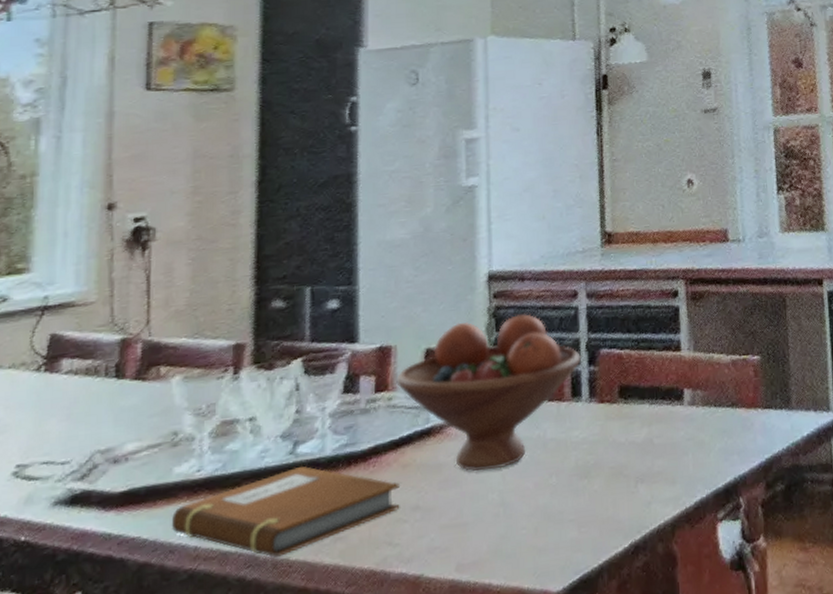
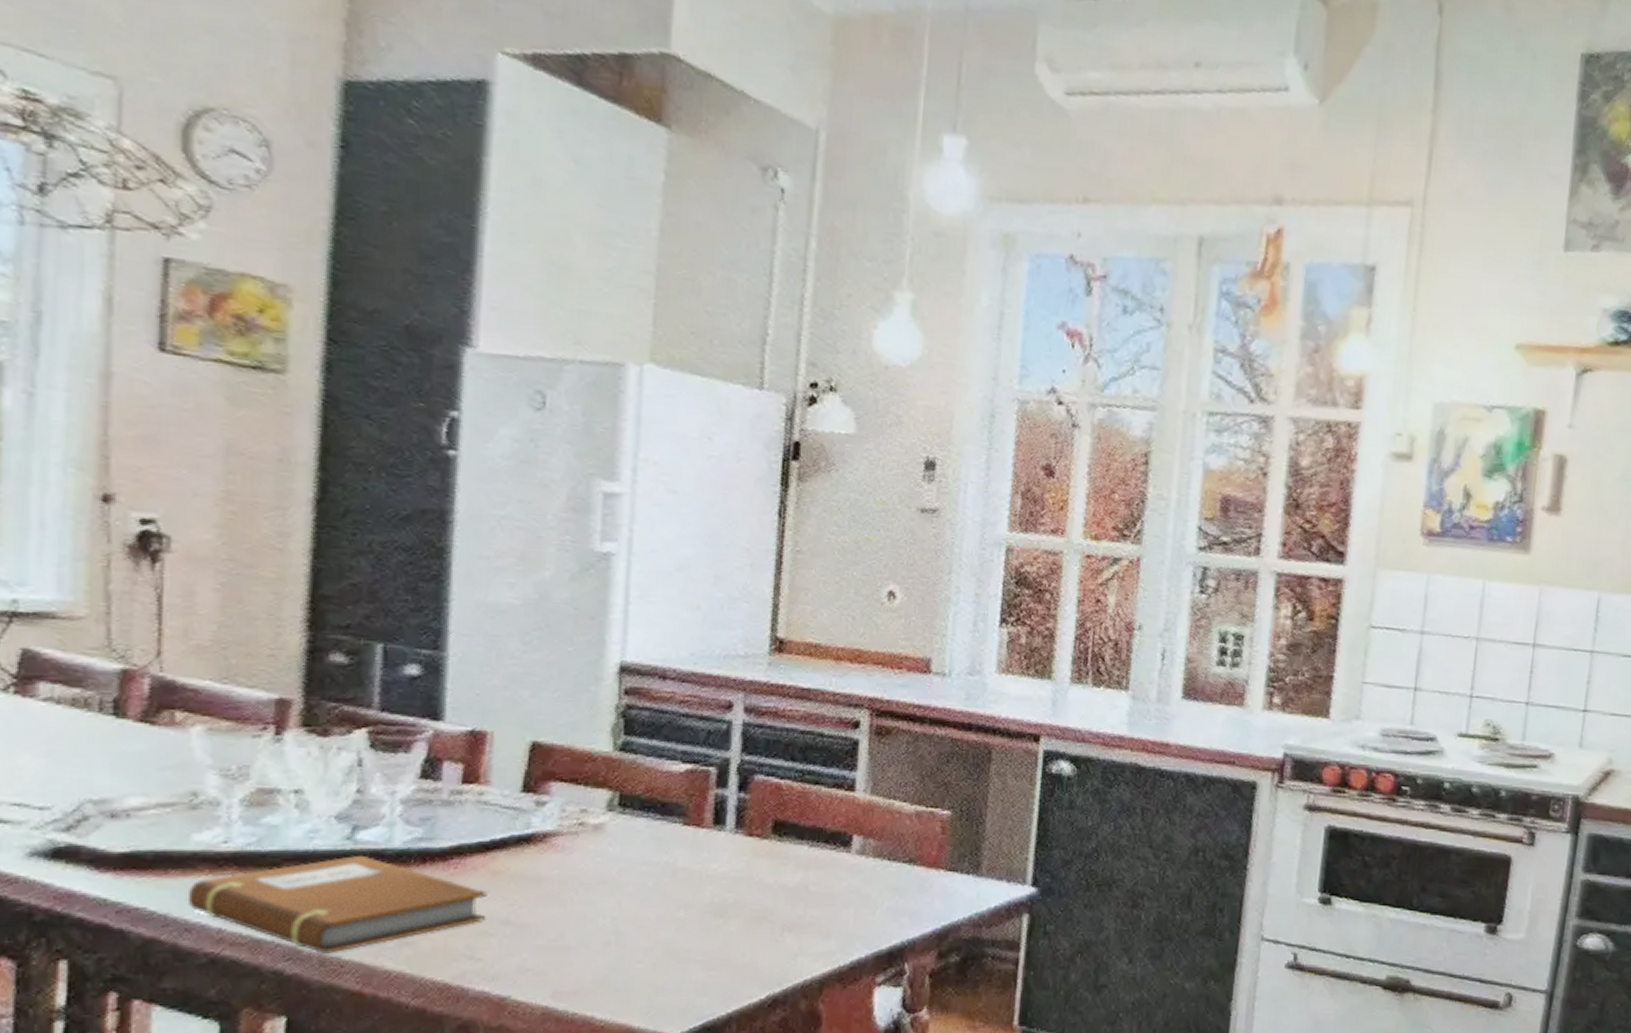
fruit bowl: present [396,314,581,471] -> none [490,716,730,893]

